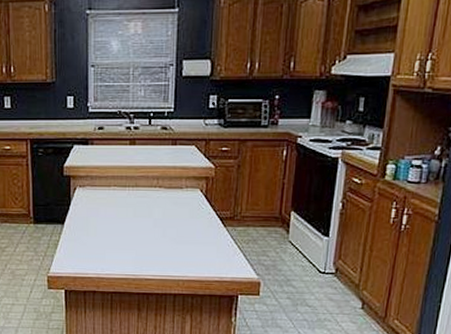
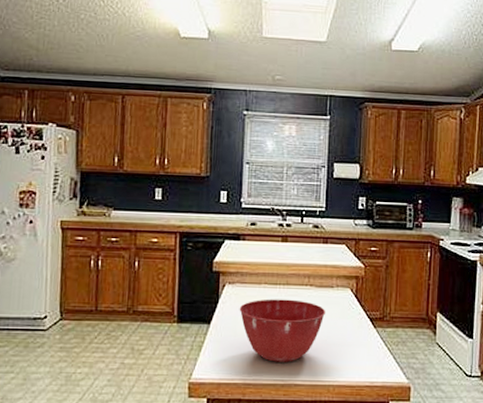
mixing bowl: none [90,200,176,259] -> present [239,299,326,362]

